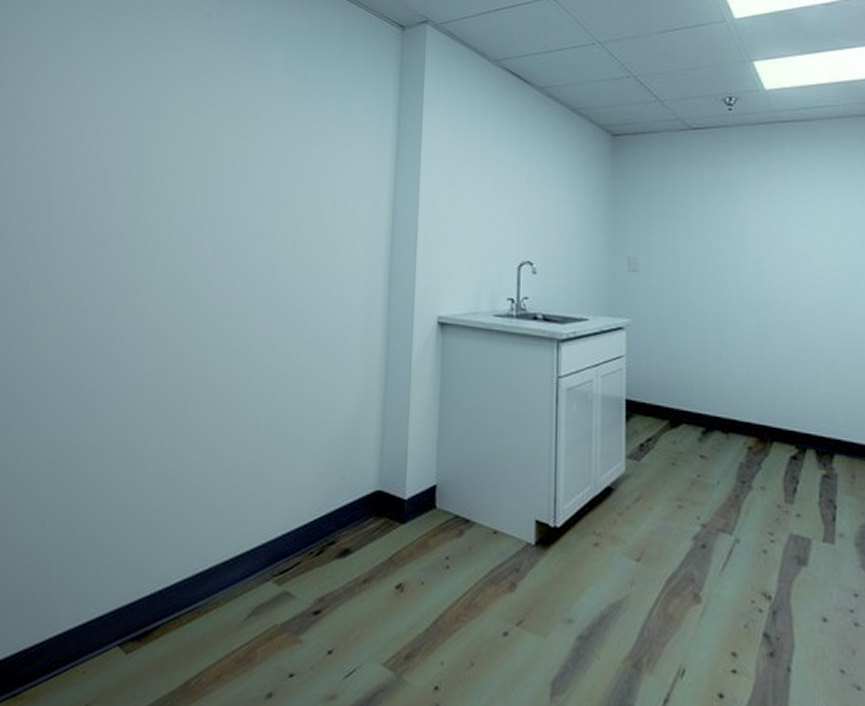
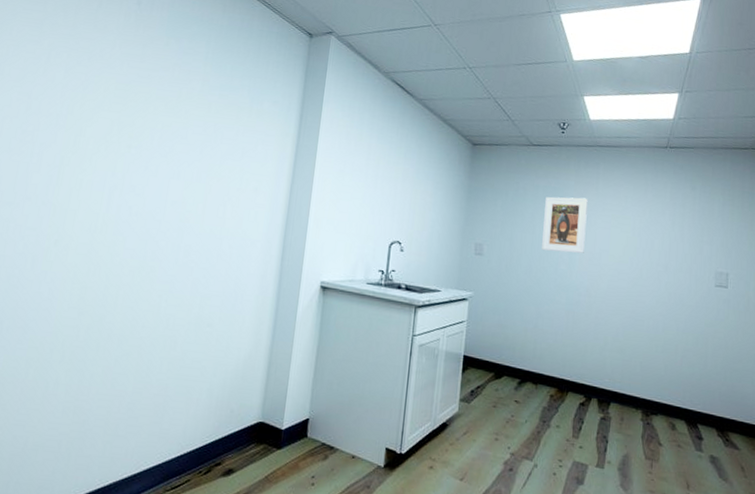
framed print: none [715,189,775,261] -> present [542,196,588,254]

